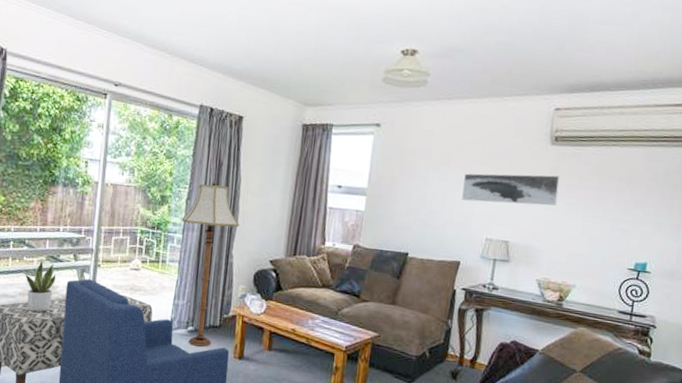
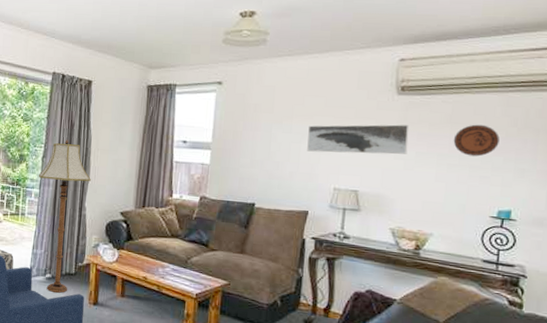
decorative plate: none [599,177,641,210] -> present [453,124,500,157]

